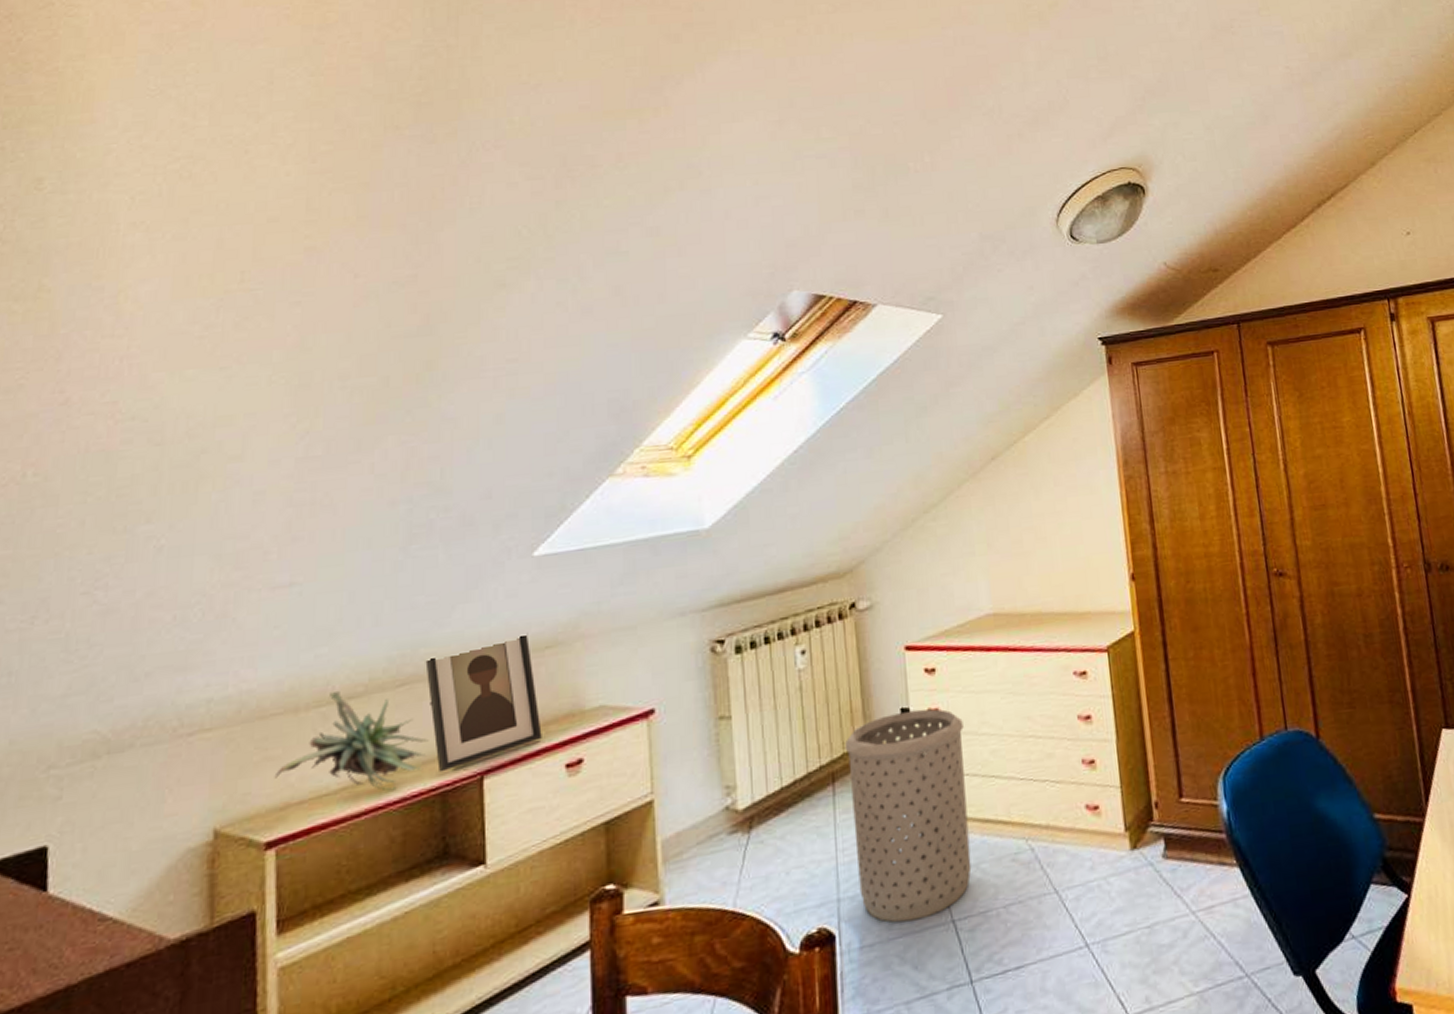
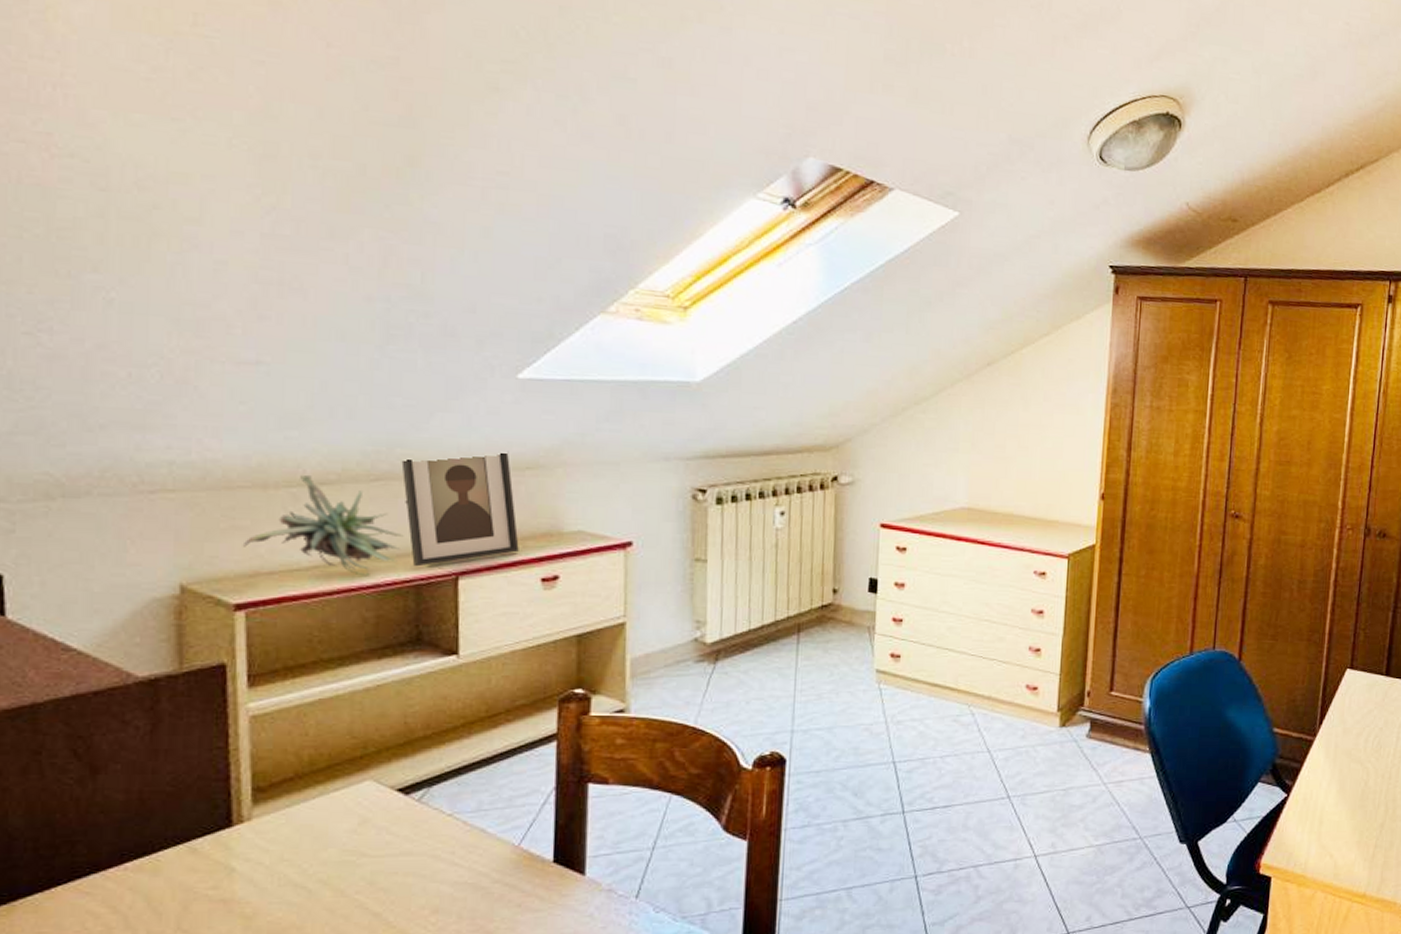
laundry basket: present [844,709,972,923] -> none [812,581,926,757]

